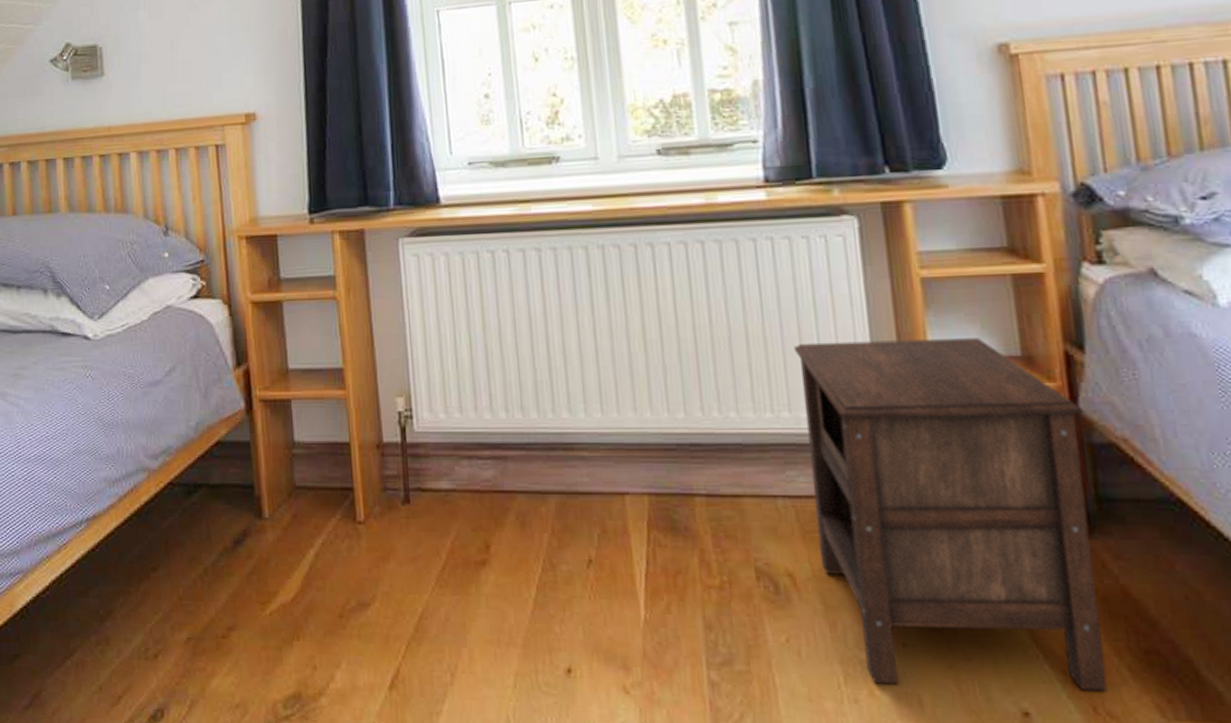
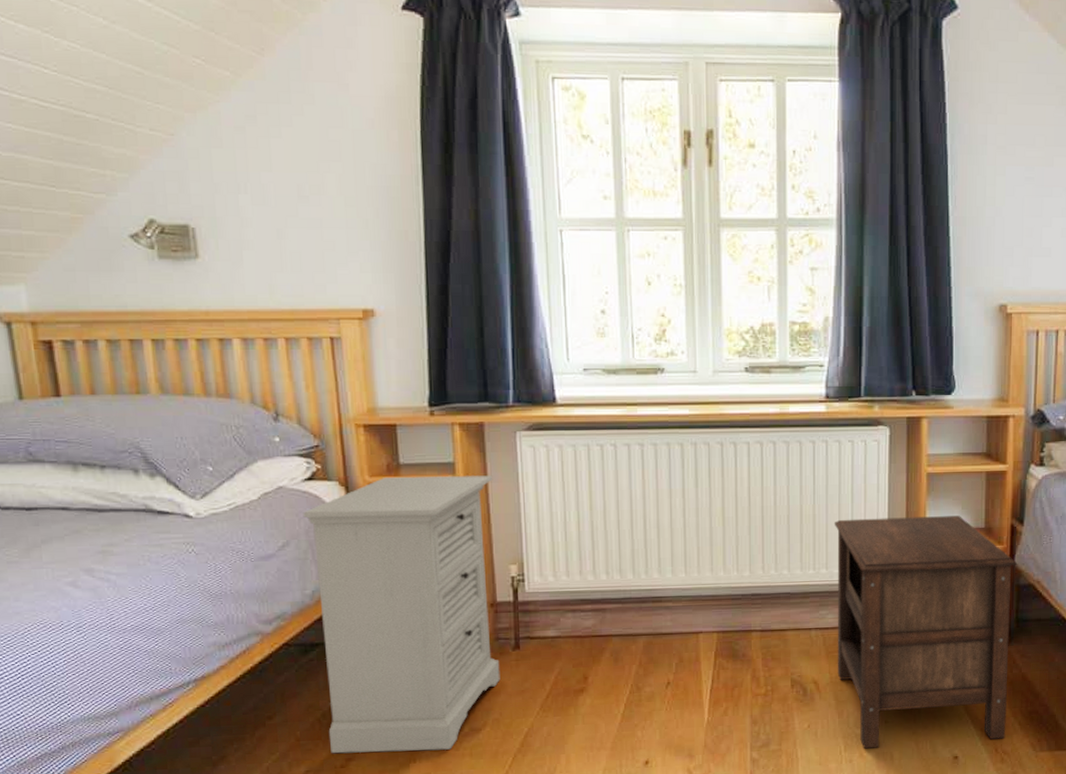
nightstand: none [188,290,390,627] -> present [303,475,500,754]

